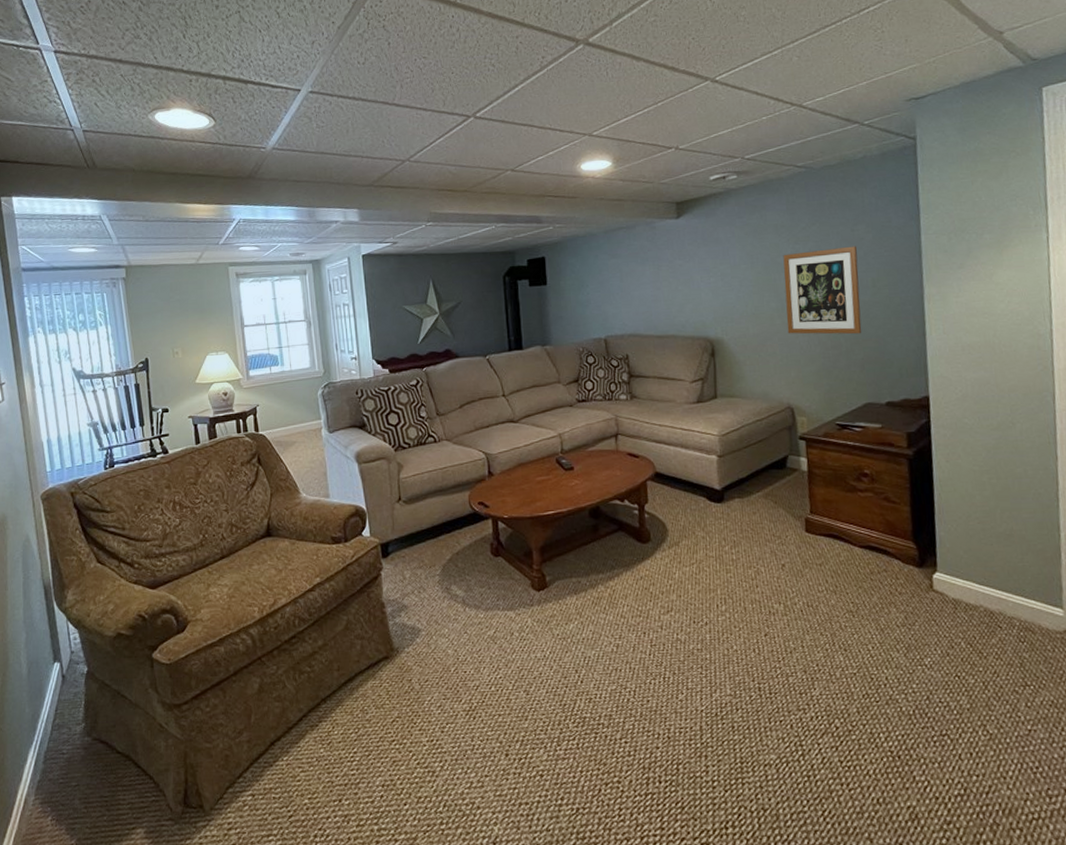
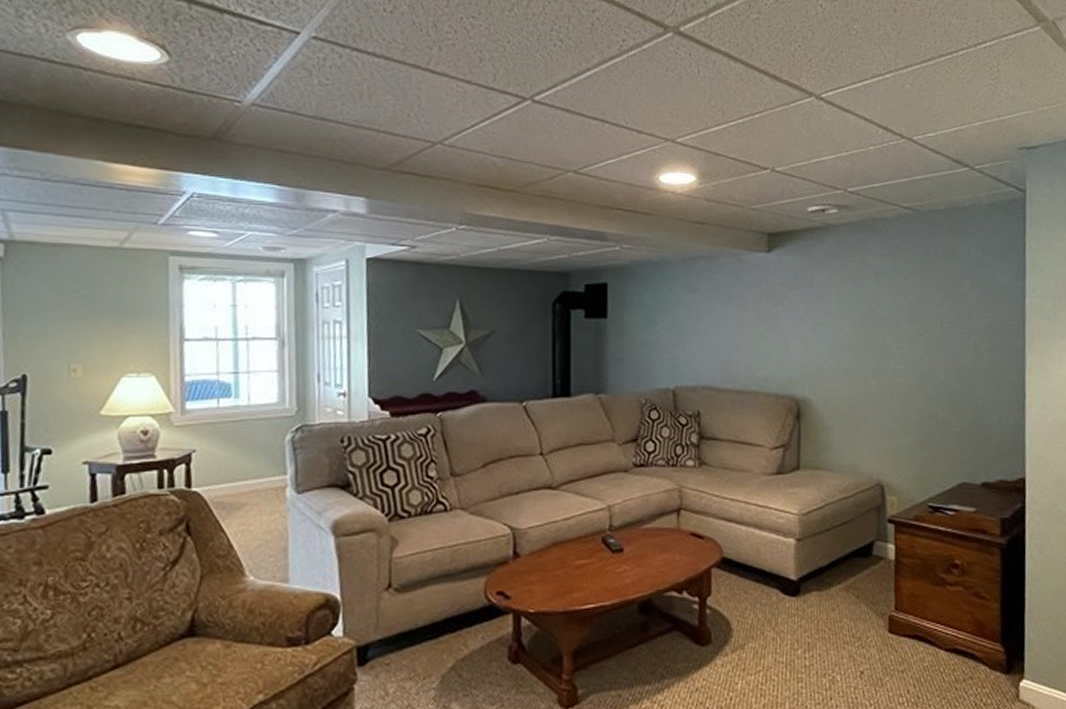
wall art: present [783,246,862,335] -> none [882,303,961,404]

